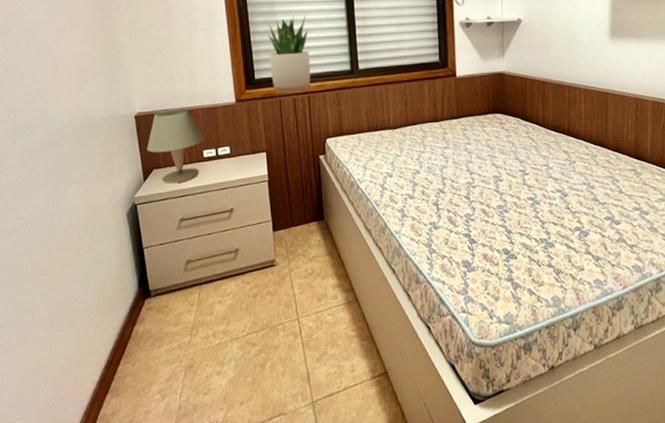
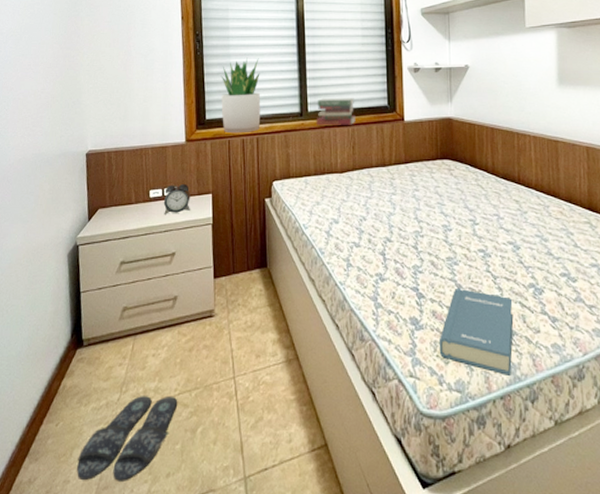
table lamp: present [147,109,204,184] -> none [94,148,151,224]
slippers: none [156,337,246,410] -> present [77,396,178,481]
alarm clock: none [218,143,246,173] -> present [163,183,191,214]
books: none [367,54,407,83] -> present [316,98,356,125]
hardback book: none [489,234,560,308] -> present [439,289,514,376]

